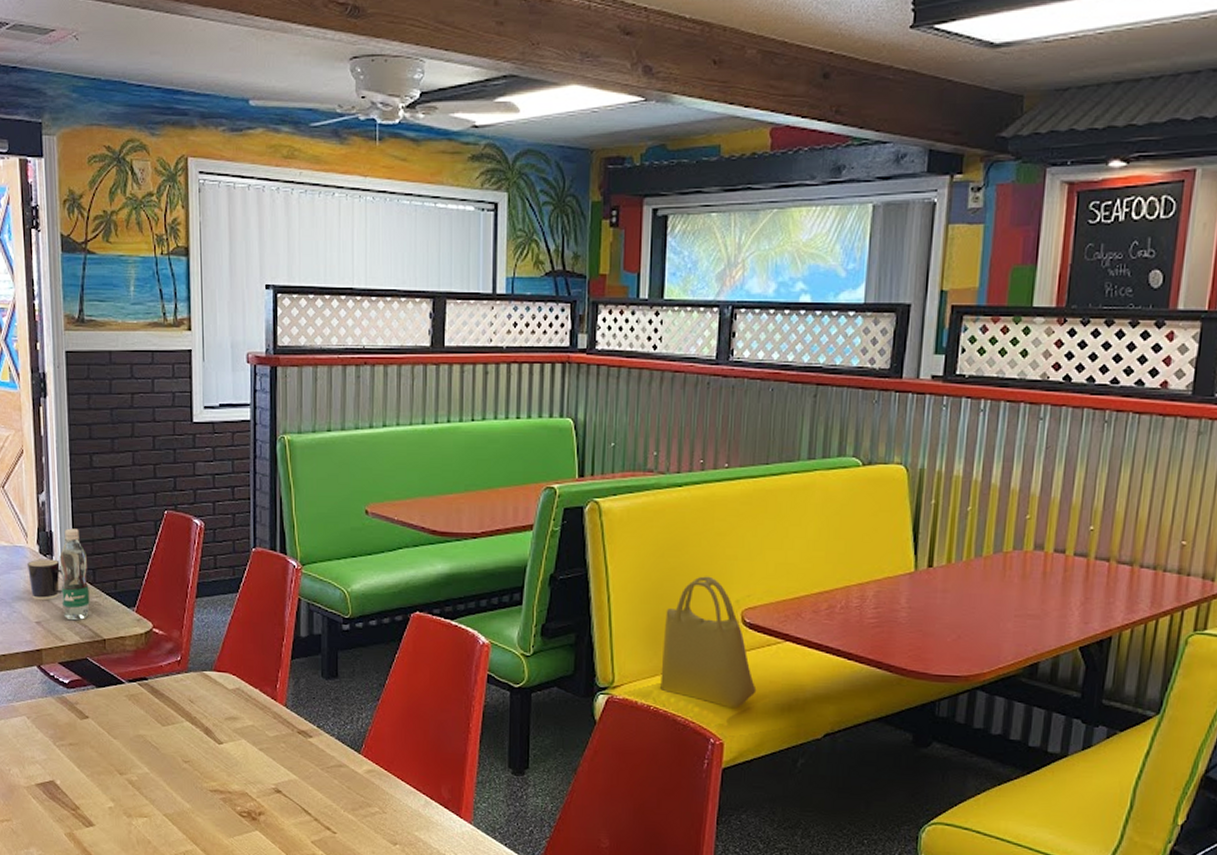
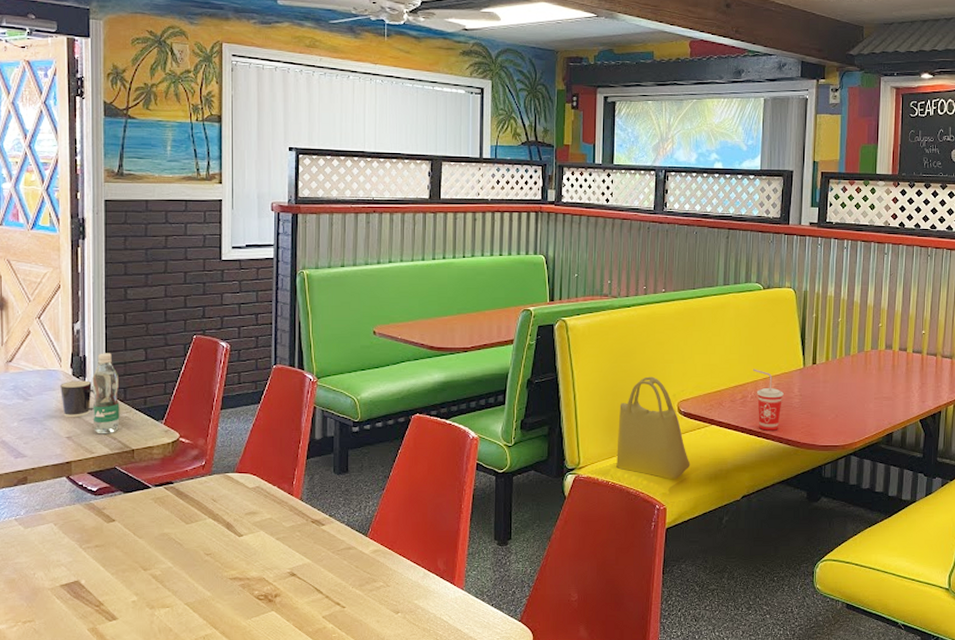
beverage cup: none [845,571,886,652] -> present [753,369,784,431]

